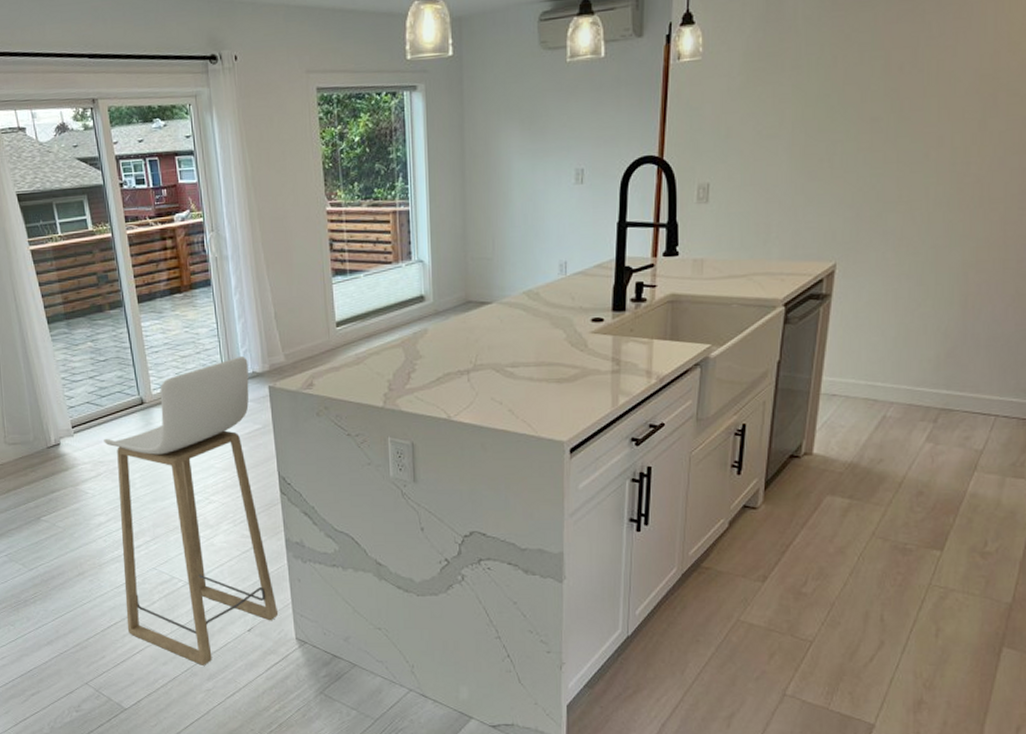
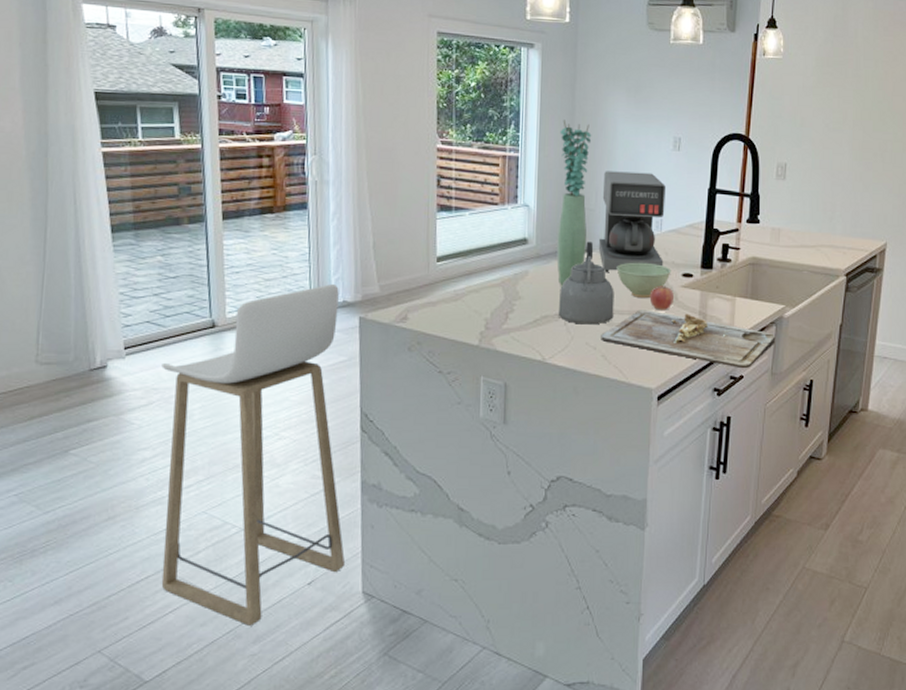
vase: none [450,164,486,344] -> present [556,119,592,288]
kettle: none [460,293,519,380] -> present [558,241,614,325]
coffee maker: none [498,212,570,325] -> present [598,171,666,273]
cutting board: none [506,360,701,416] -> present [601,310,776,369]
bowl: none [519,310,579,349] -> present [616,262,671,299]
fruit: none [556,332,583,359] -> present [649,284,674,310]

